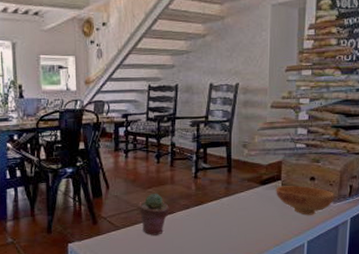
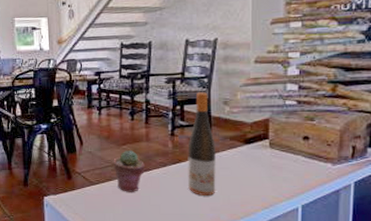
wine bottle: none [209,135,235,236] -> present [187,92,216,195]
bowl: present [276,185,334,215] -> none [263,145,333,177]

